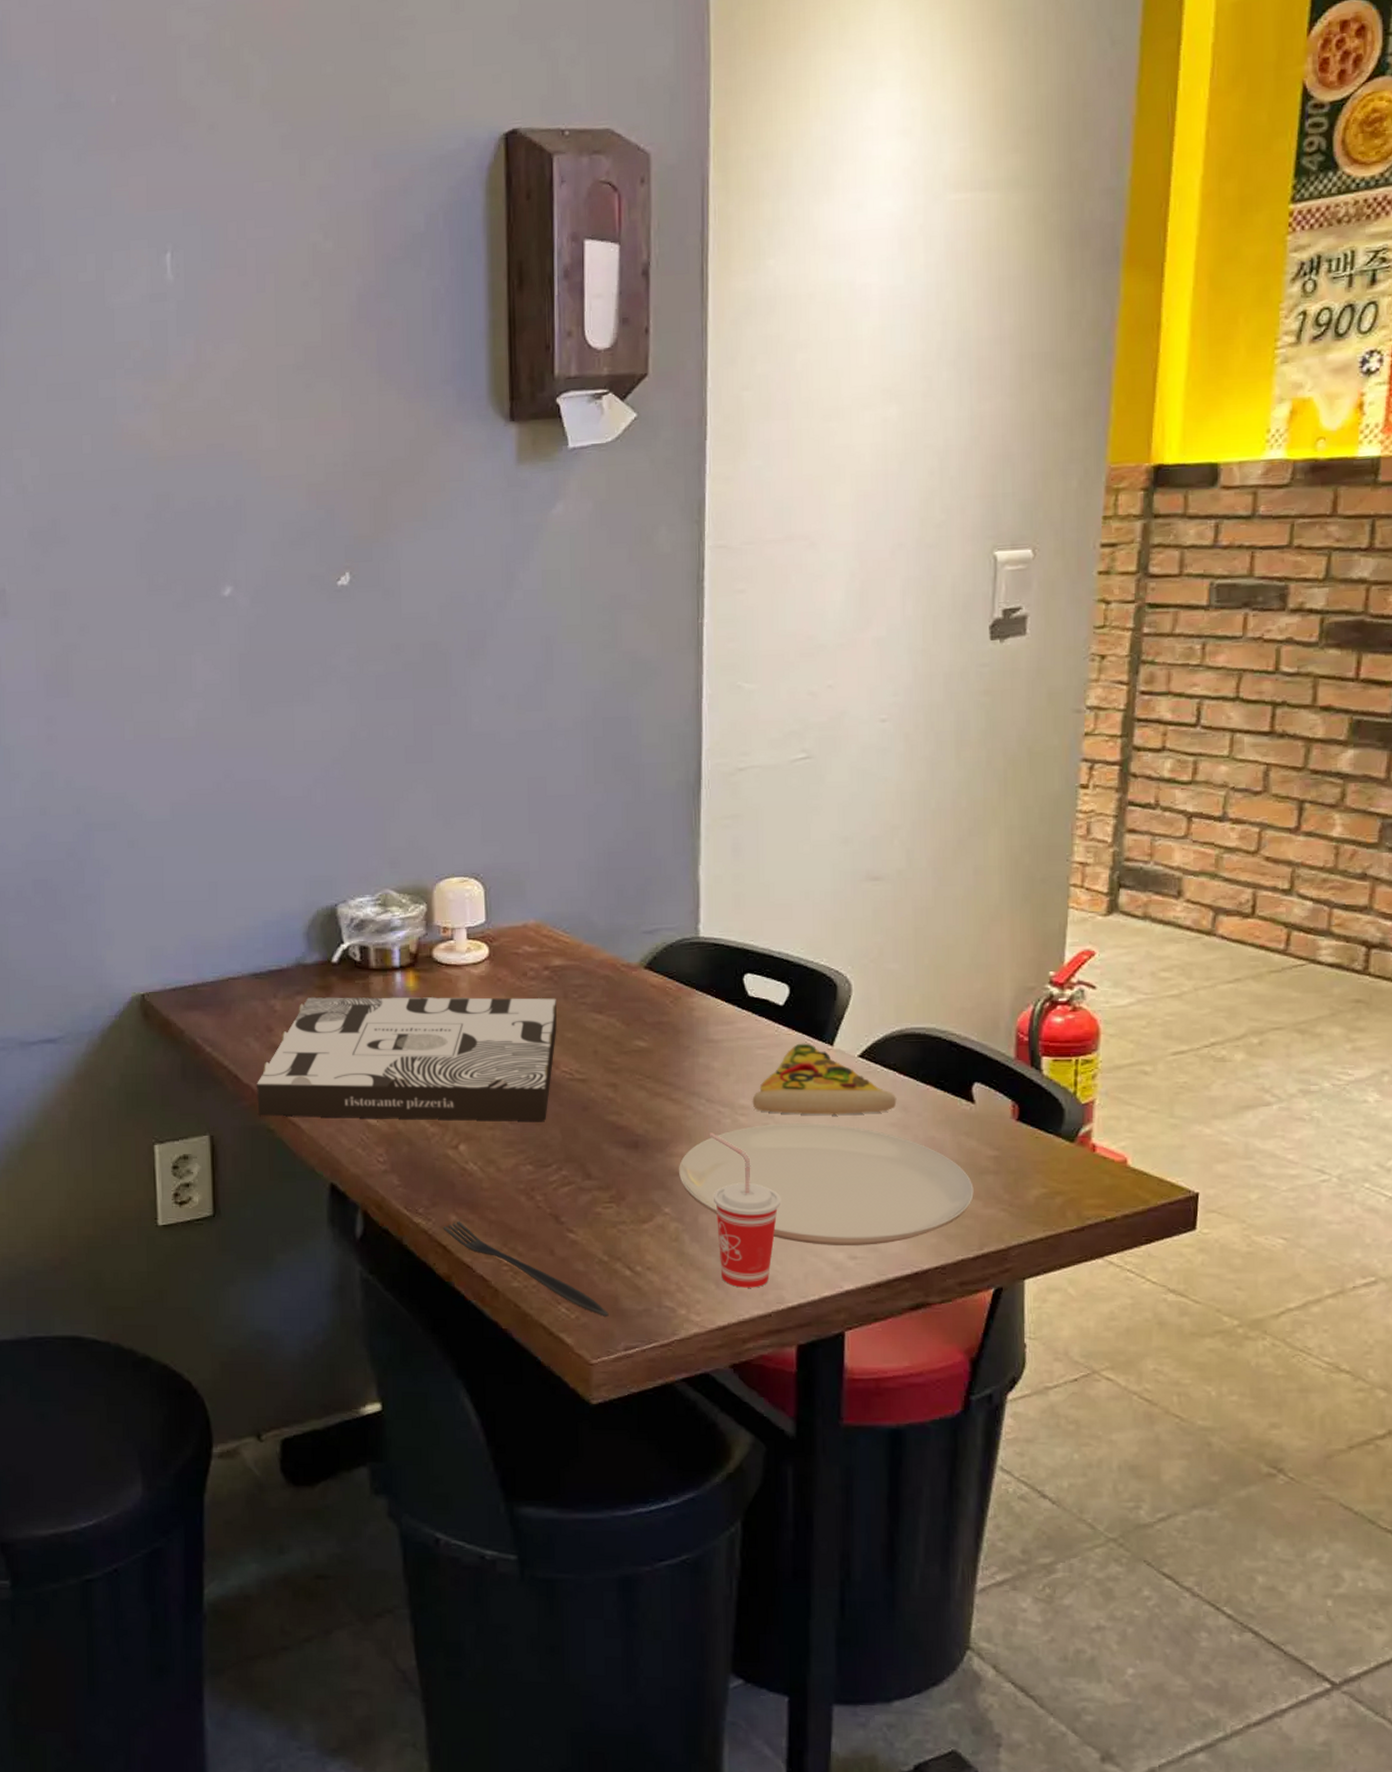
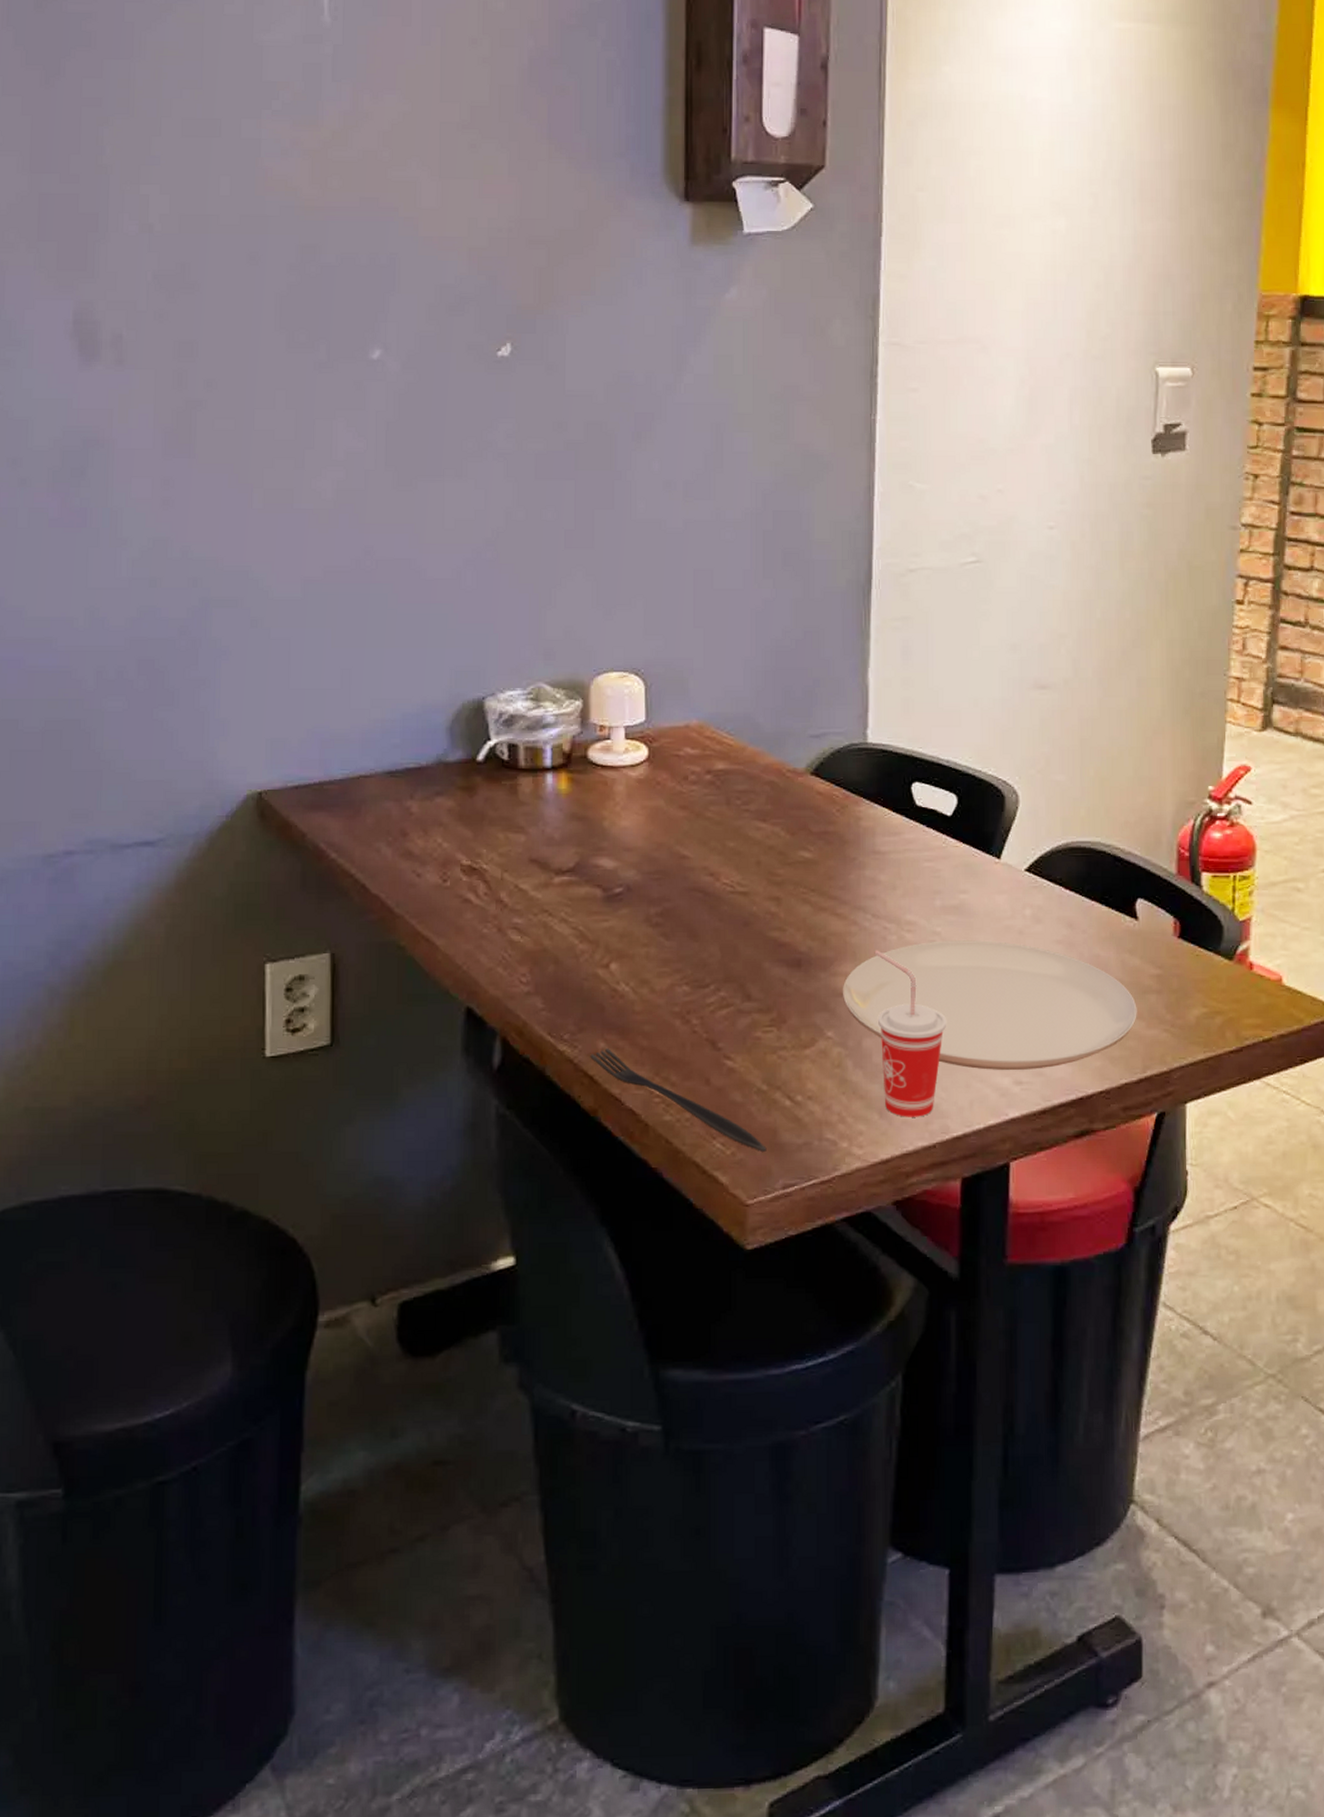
pizza box: present [257,996,557,1121] -> none [387,799,718,937]
pizza slice: present [752,1043,897,1116] -> none [919,856,1063,932]

